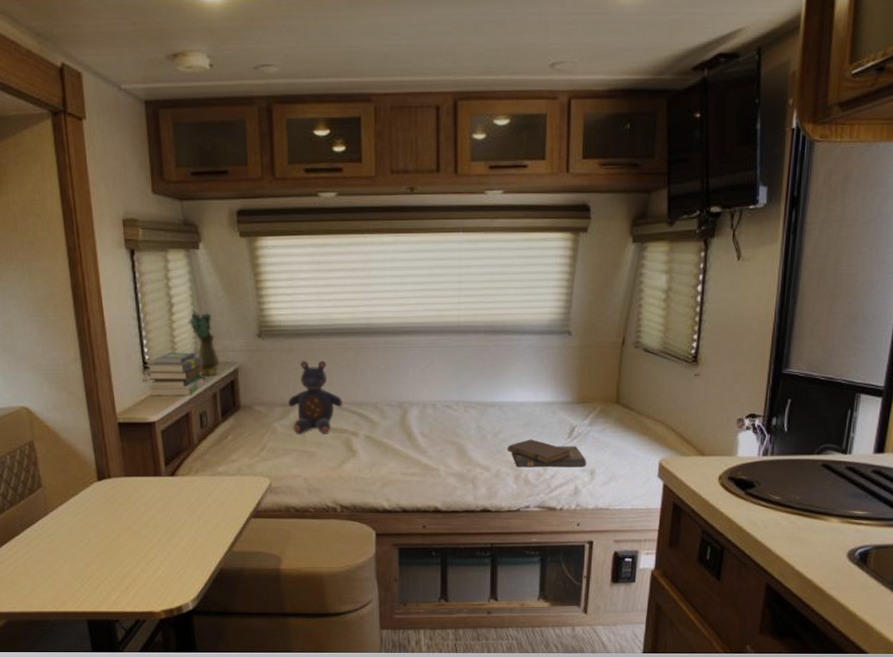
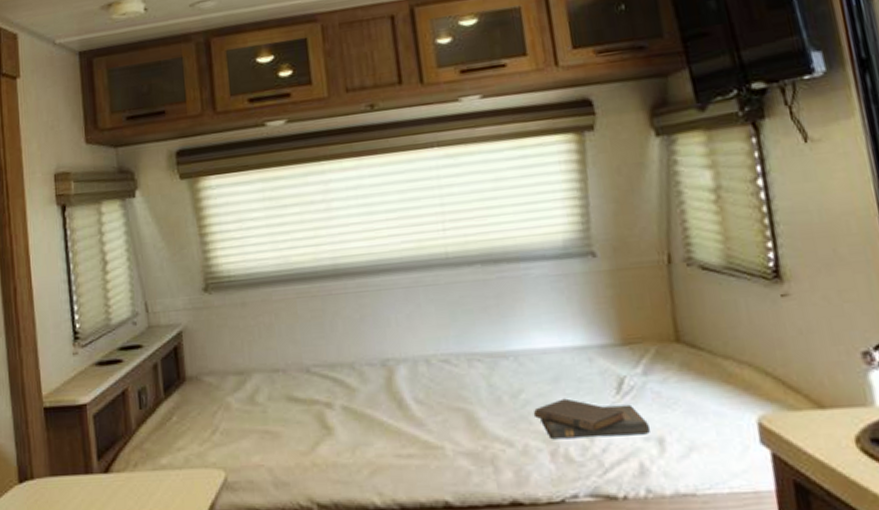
books: present [147,352,204,396] -> none [78,316,143,372]
vase: present [188,311,220,377] -> none [124,266,161,344]
teddy bear: present [287,360,343,434] -> none [242,314,311,409]

